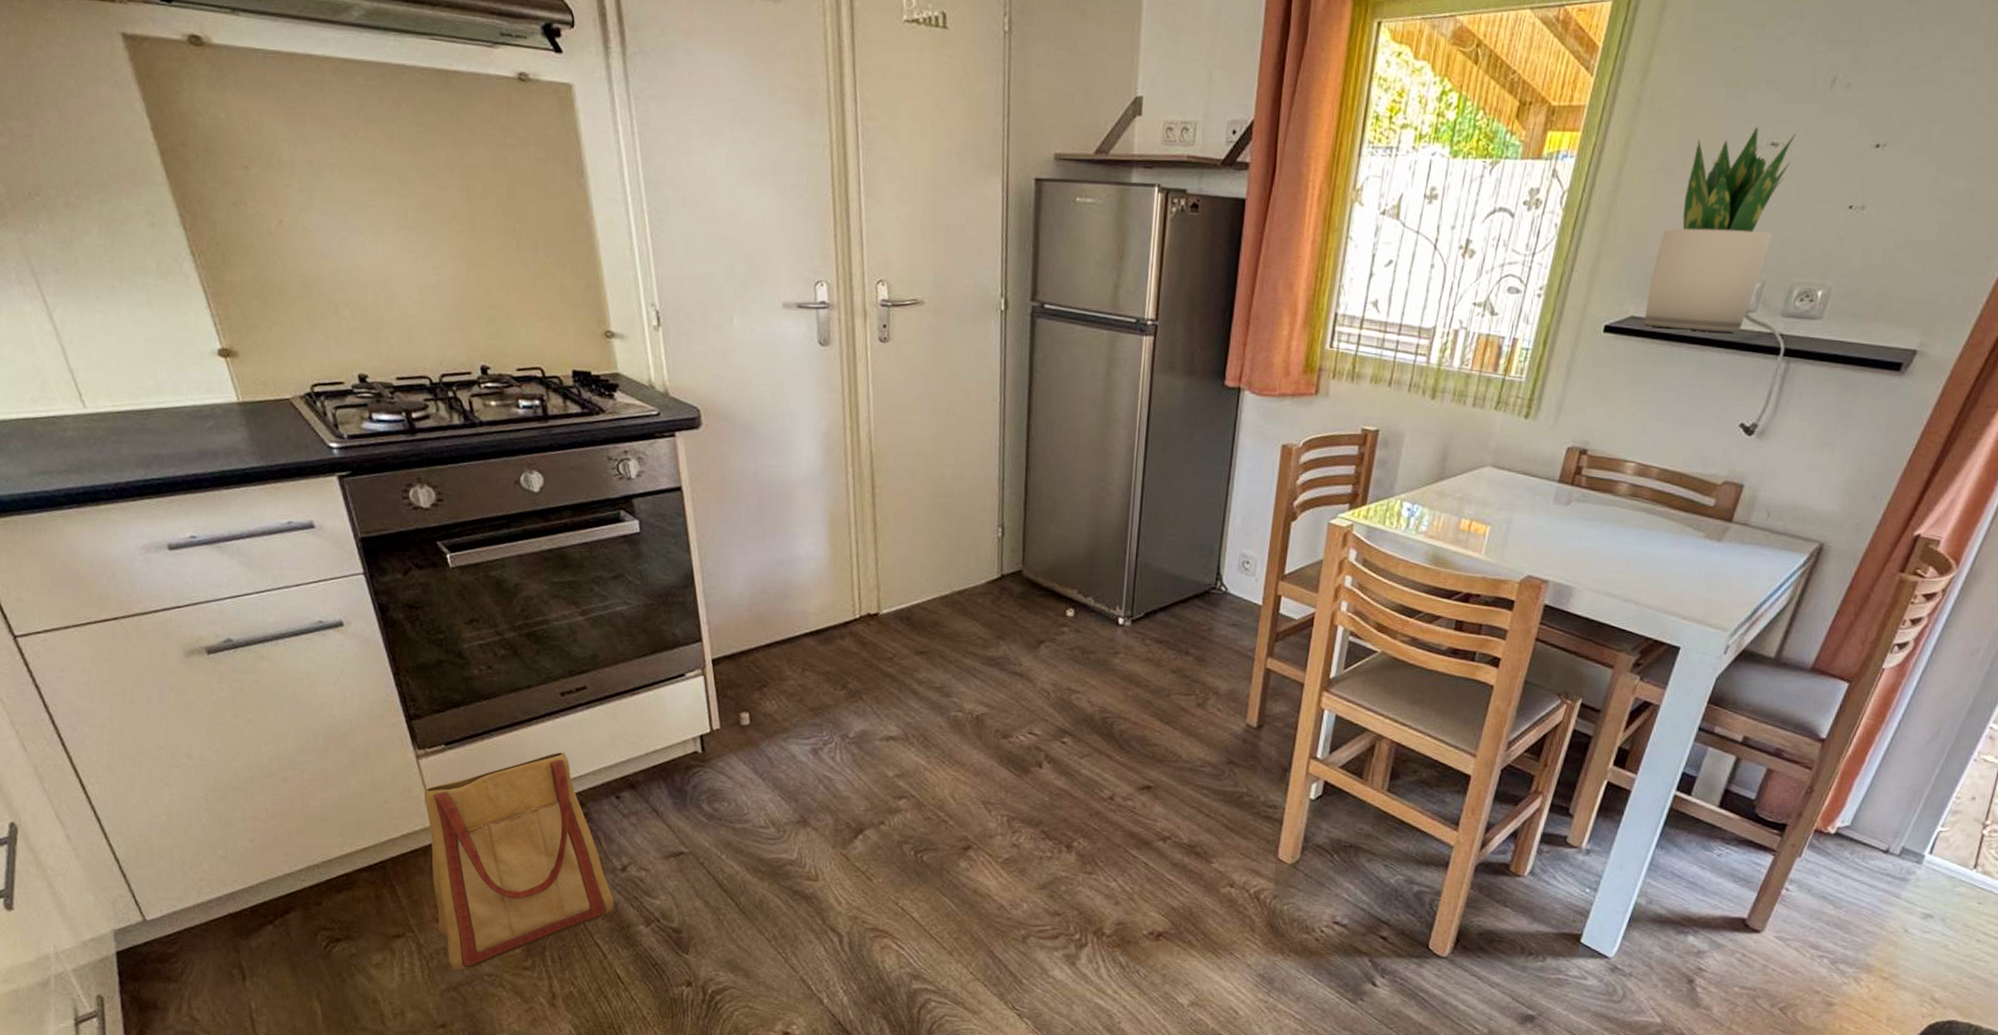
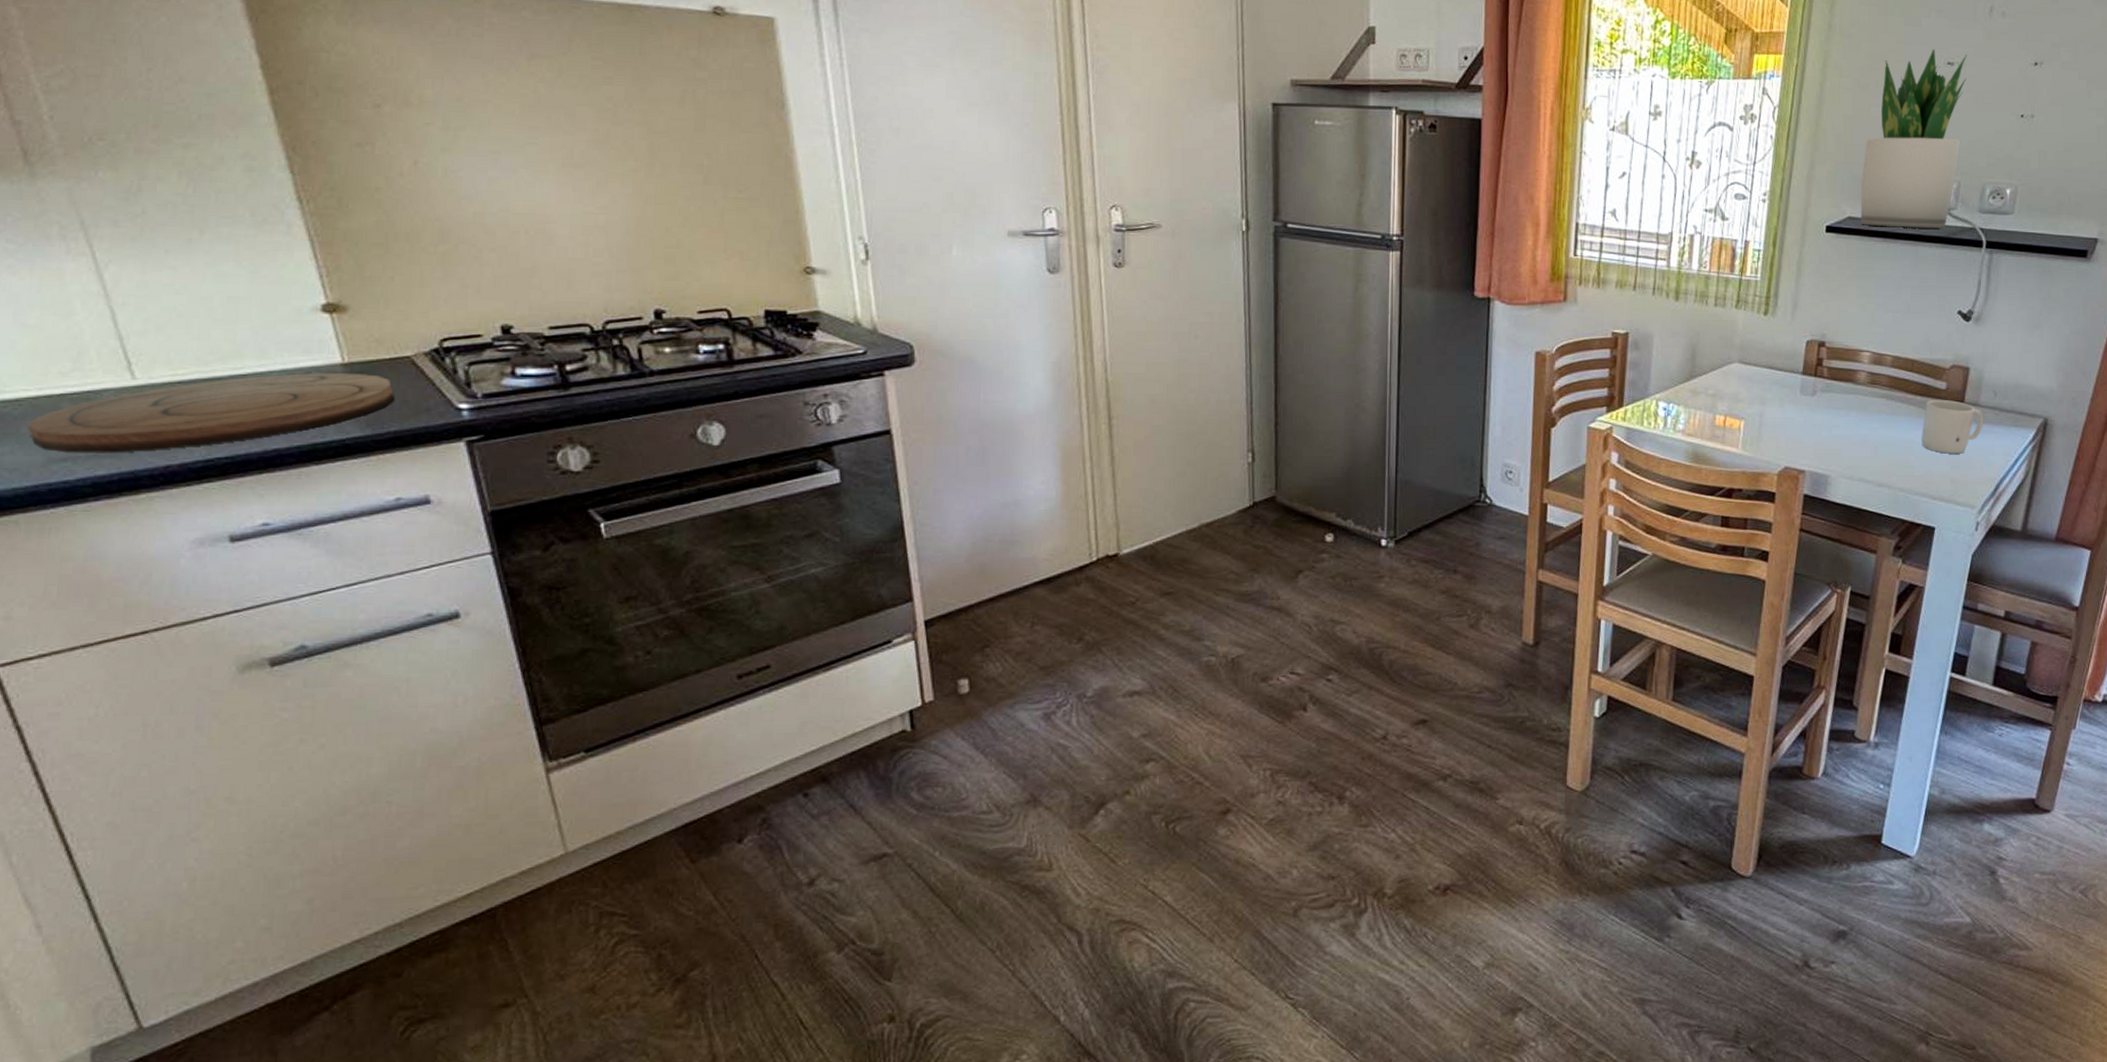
cutting board: none [13,409,280,470] -> present [27,372,395,453]
shopping bag: present [424,752,614,972] -> none [553,747,798,1043]
mug: none [1678,516,1752,574] -> present [1921,399,1984,454]

